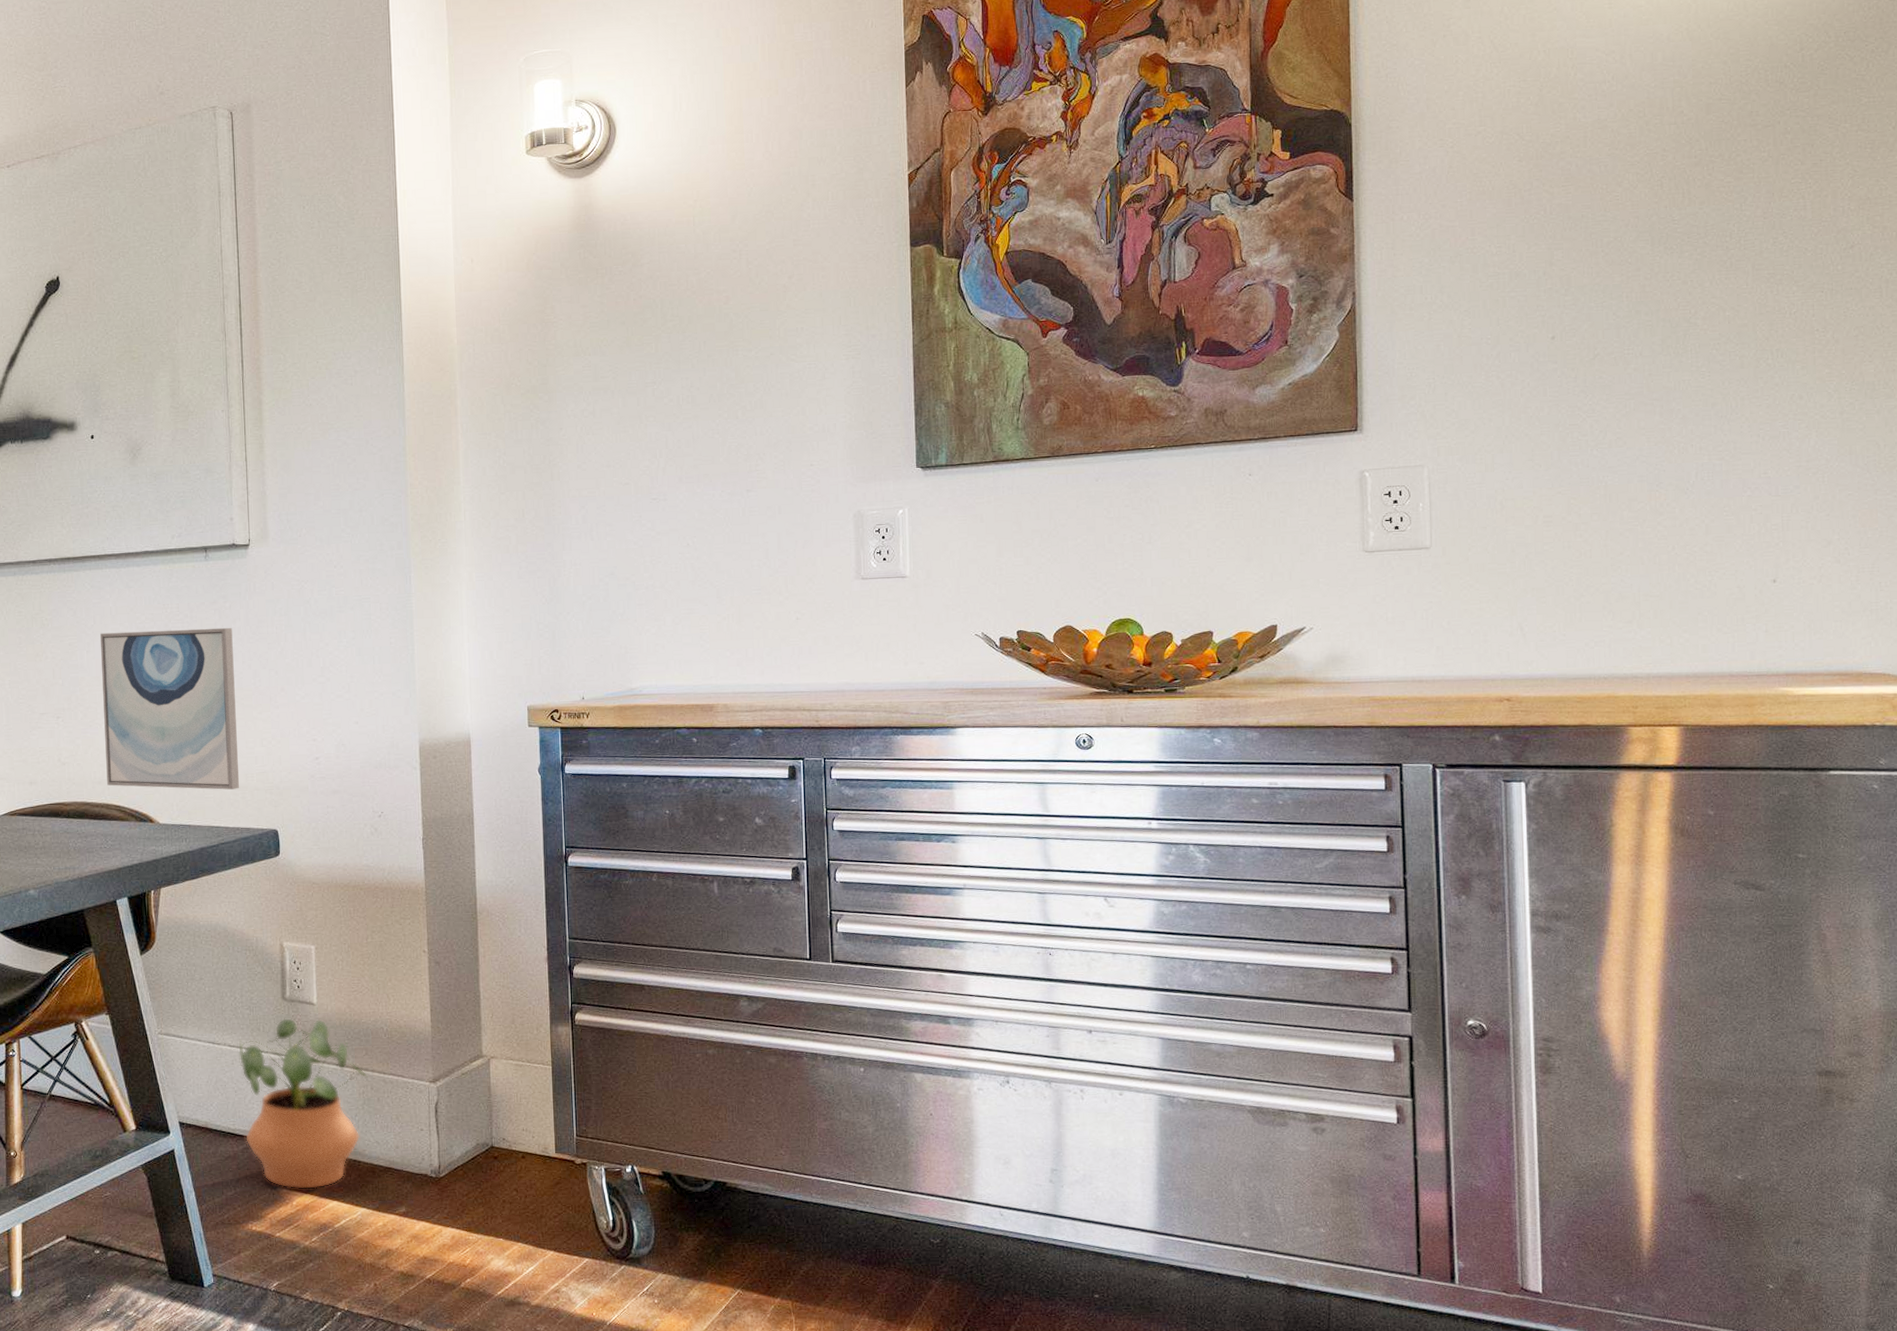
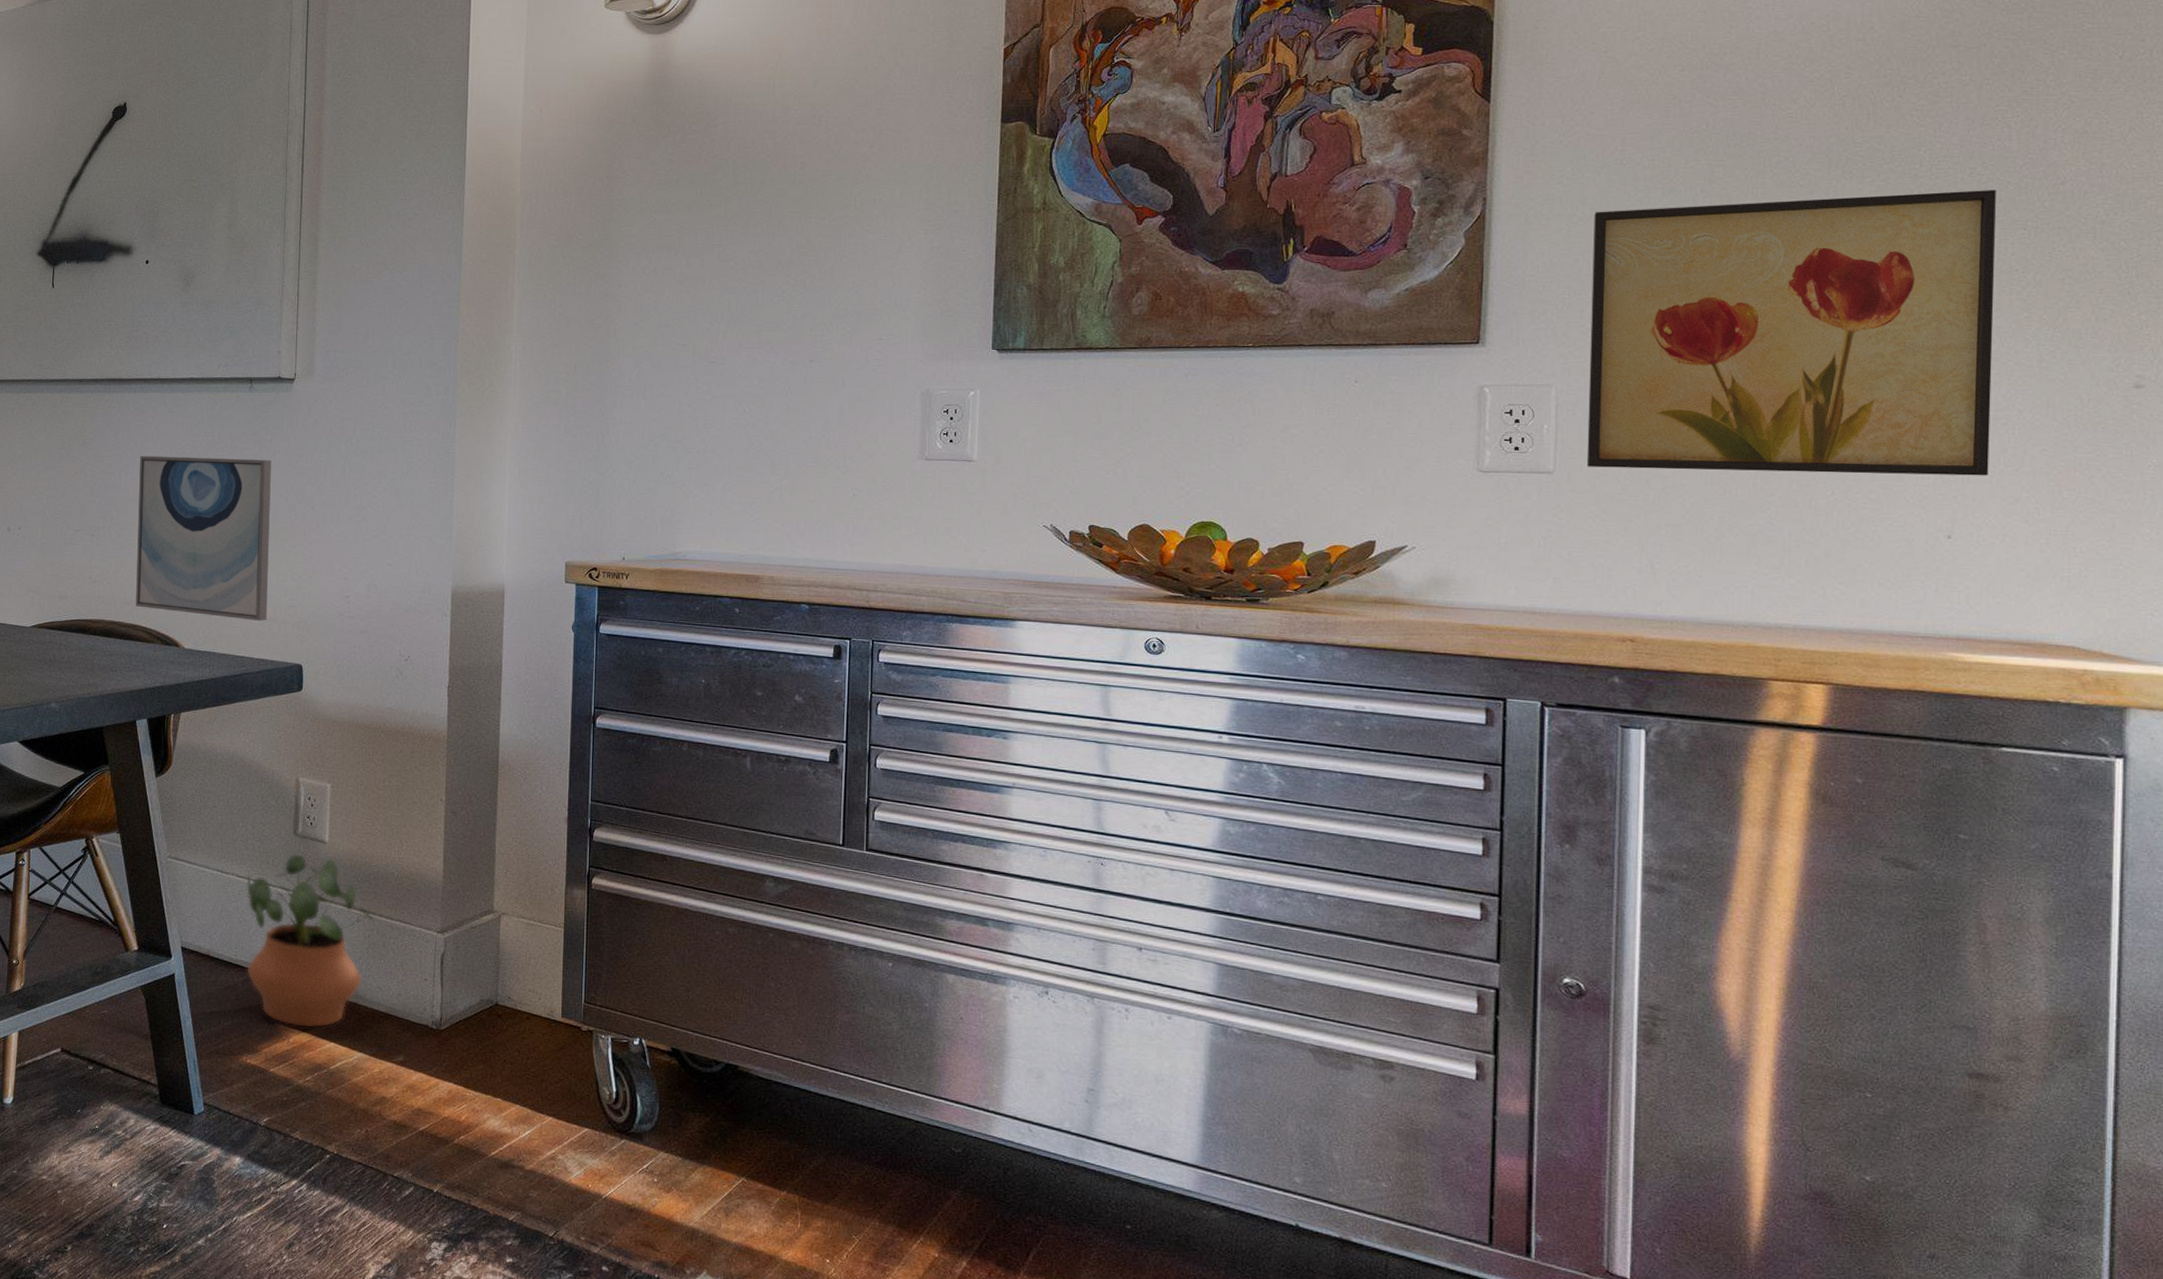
wall art: none [1451,256,1804,540] -> present [1586,189,1996,476]

